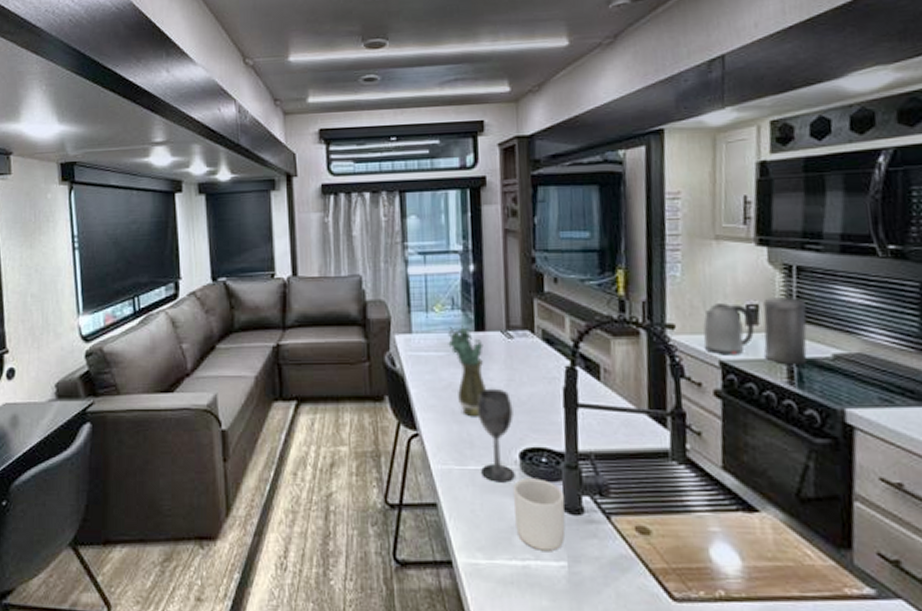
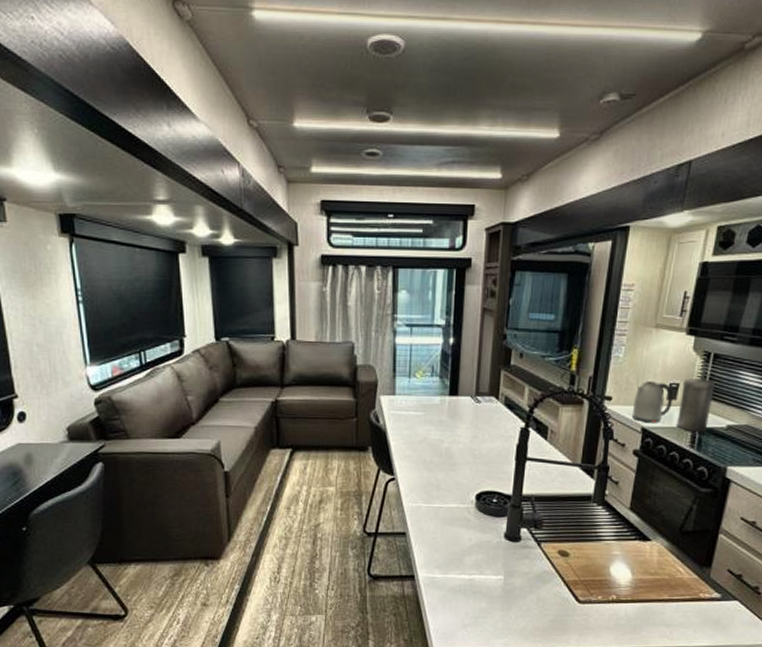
vase: present [447,325,487,417] -> none [425,390,455,466]
wine glass: present [477,388,515,483] -> none [444,443,474,517]
mug: present [512,478,566,551] -> none [467,514,508,568]

